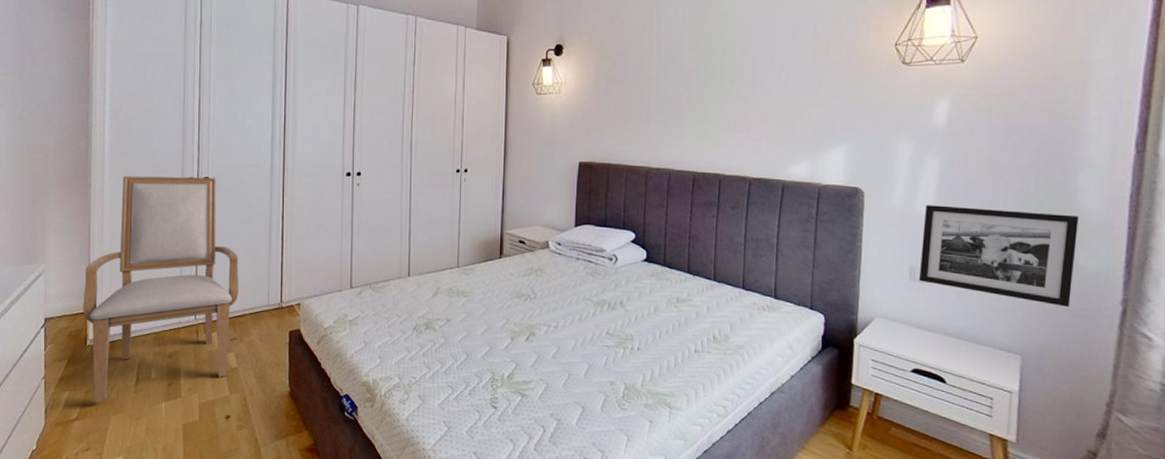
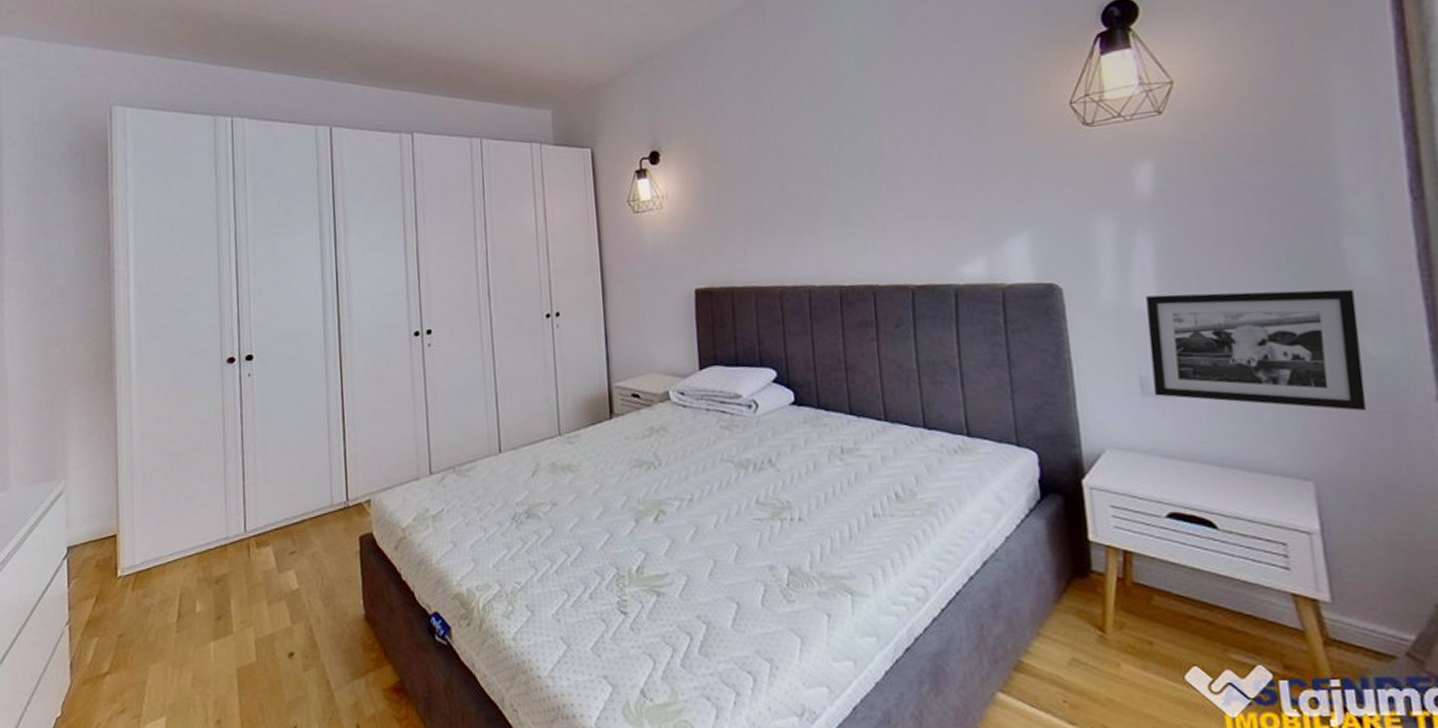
chair: present [83,176,239,404] -> none [111,354,295,651]

